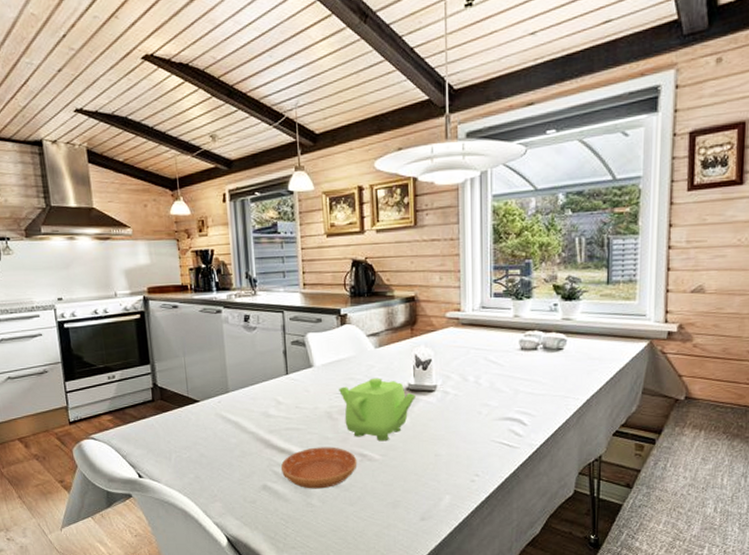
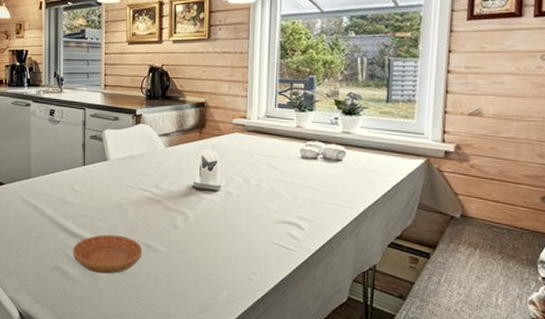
teapot: present [339,377,415,442] -> none [130,174,200,234]

